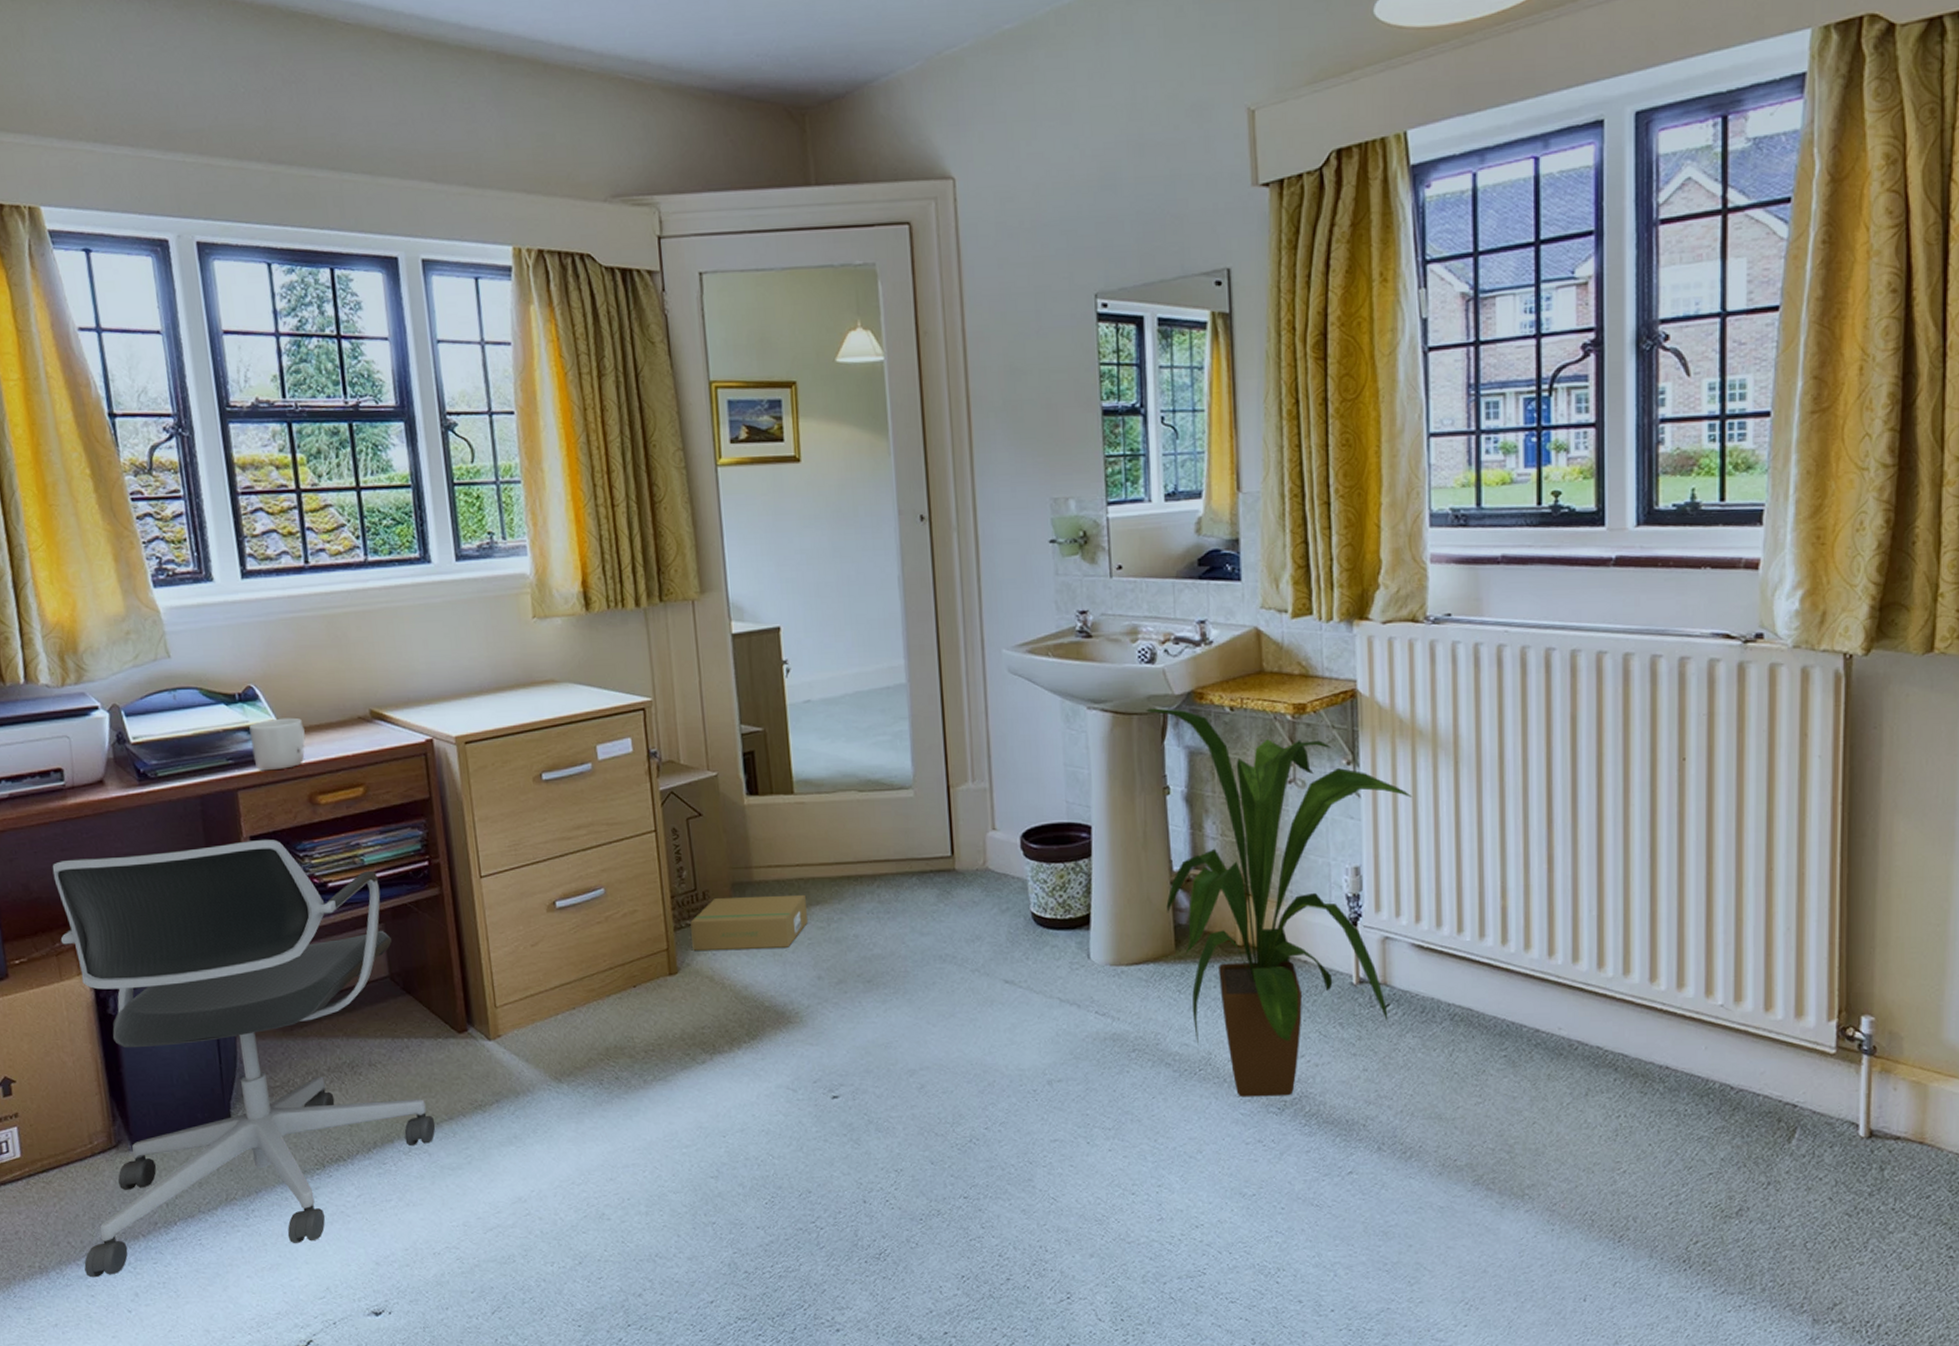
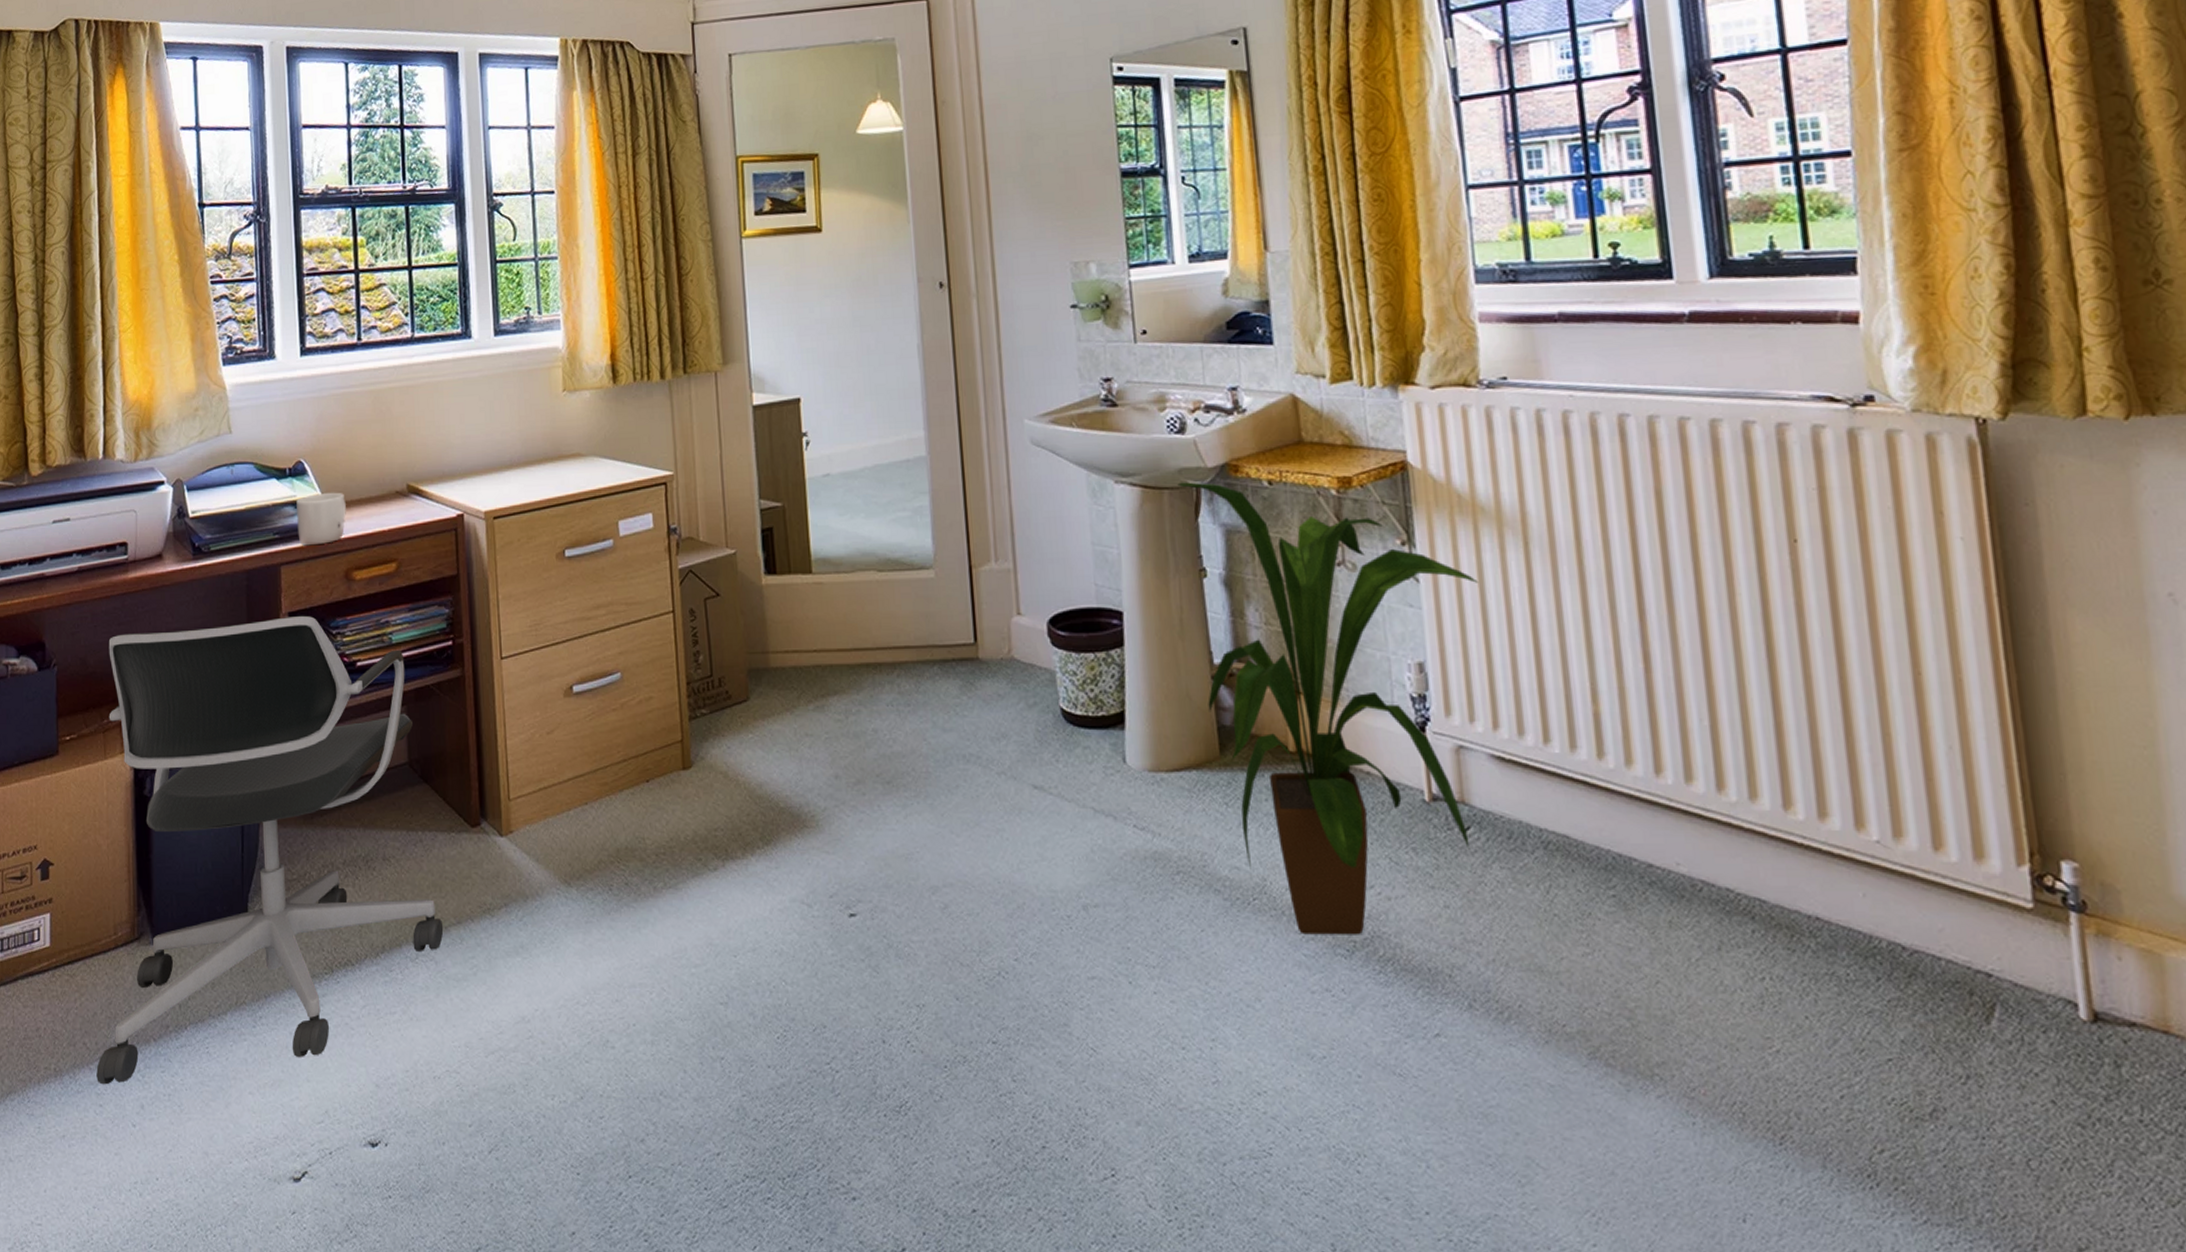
box: present [690,894,808,951] -> none [705,683,825,743]

